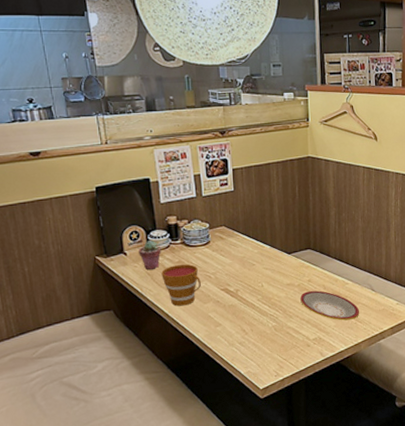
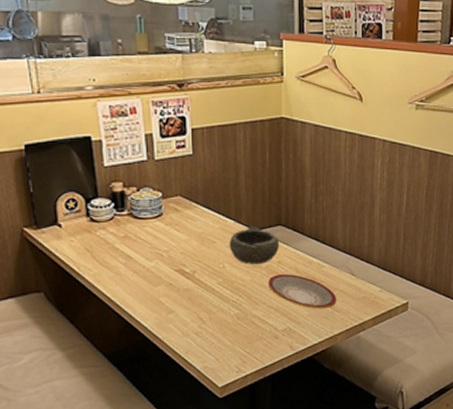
potted succulent: present [139,240,161,270] -> none [76,210,104,245]
cup: present [161,264,201,306] -> none [103,239,151,289]
bowl: none [266,251,310,283] -> present [229,226,280,264]

